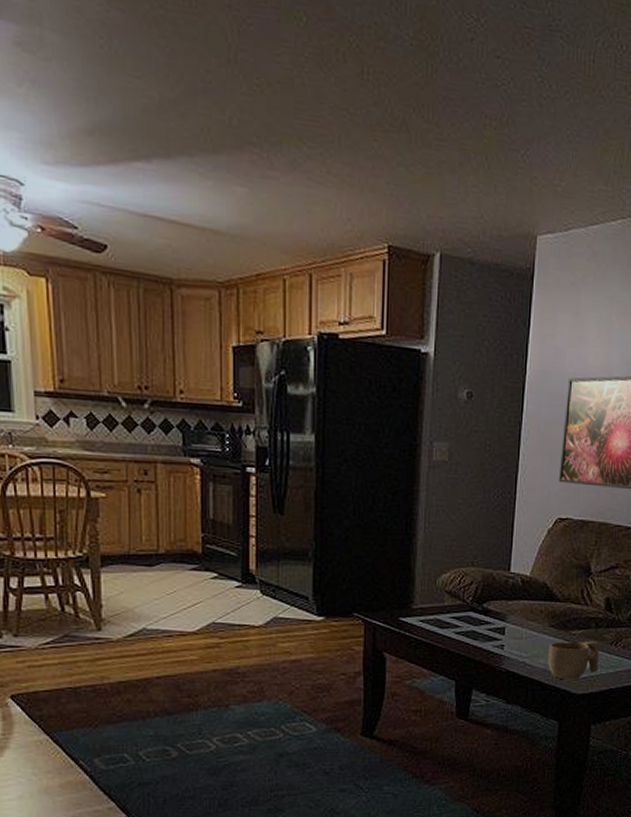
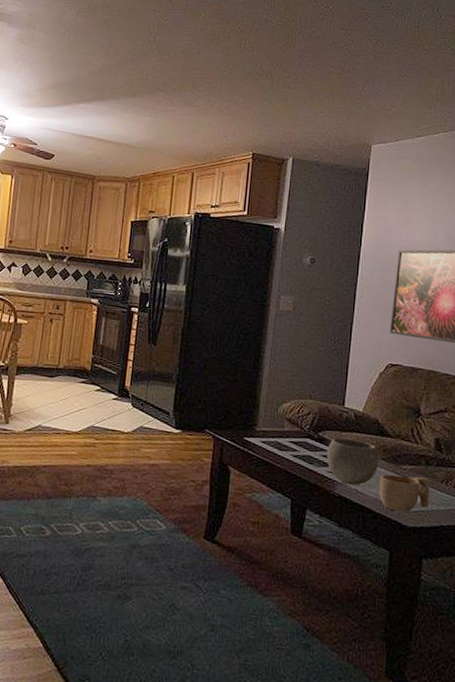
bowl: none [492,607,548,658] -> present [326,437,379,486]

